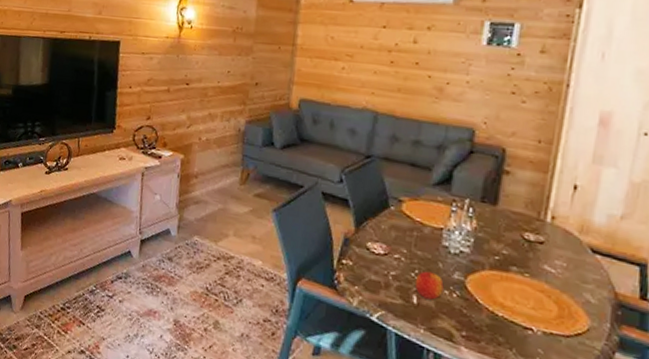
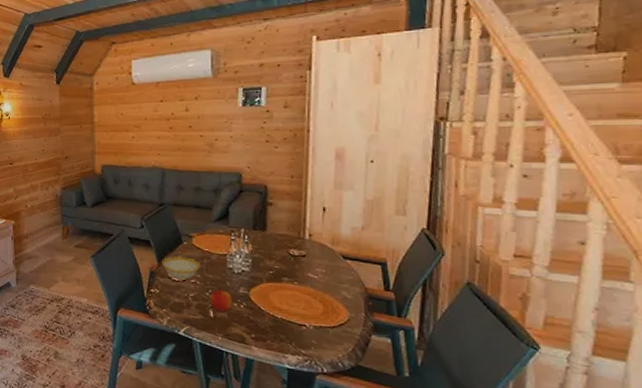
decorative bowl: none [360,222,409,256] -> present [162,255,201,282]

